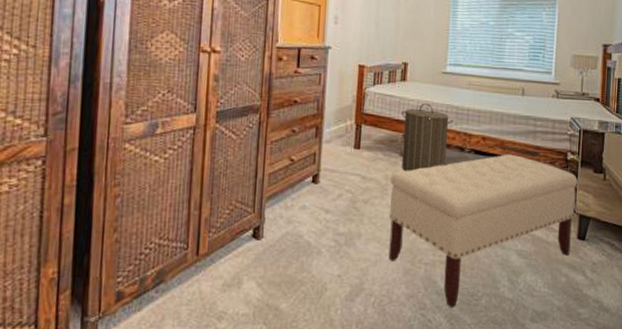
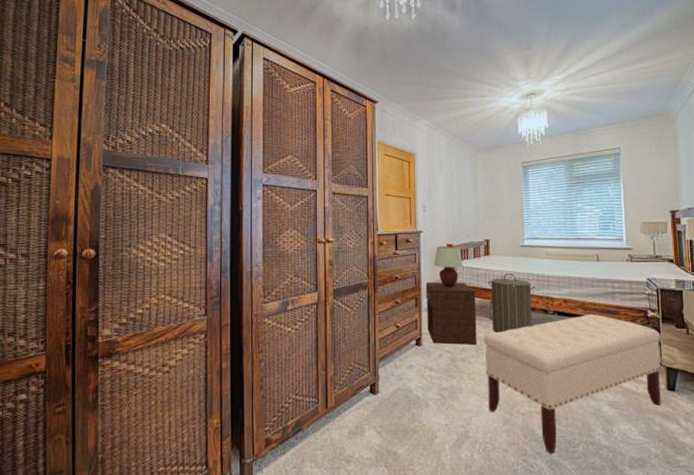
nightstand: none [327,109,387,184] -> present [425,282,477,345]
table lamp: none [341,67,376,117] -> present [434,246,464,288]

